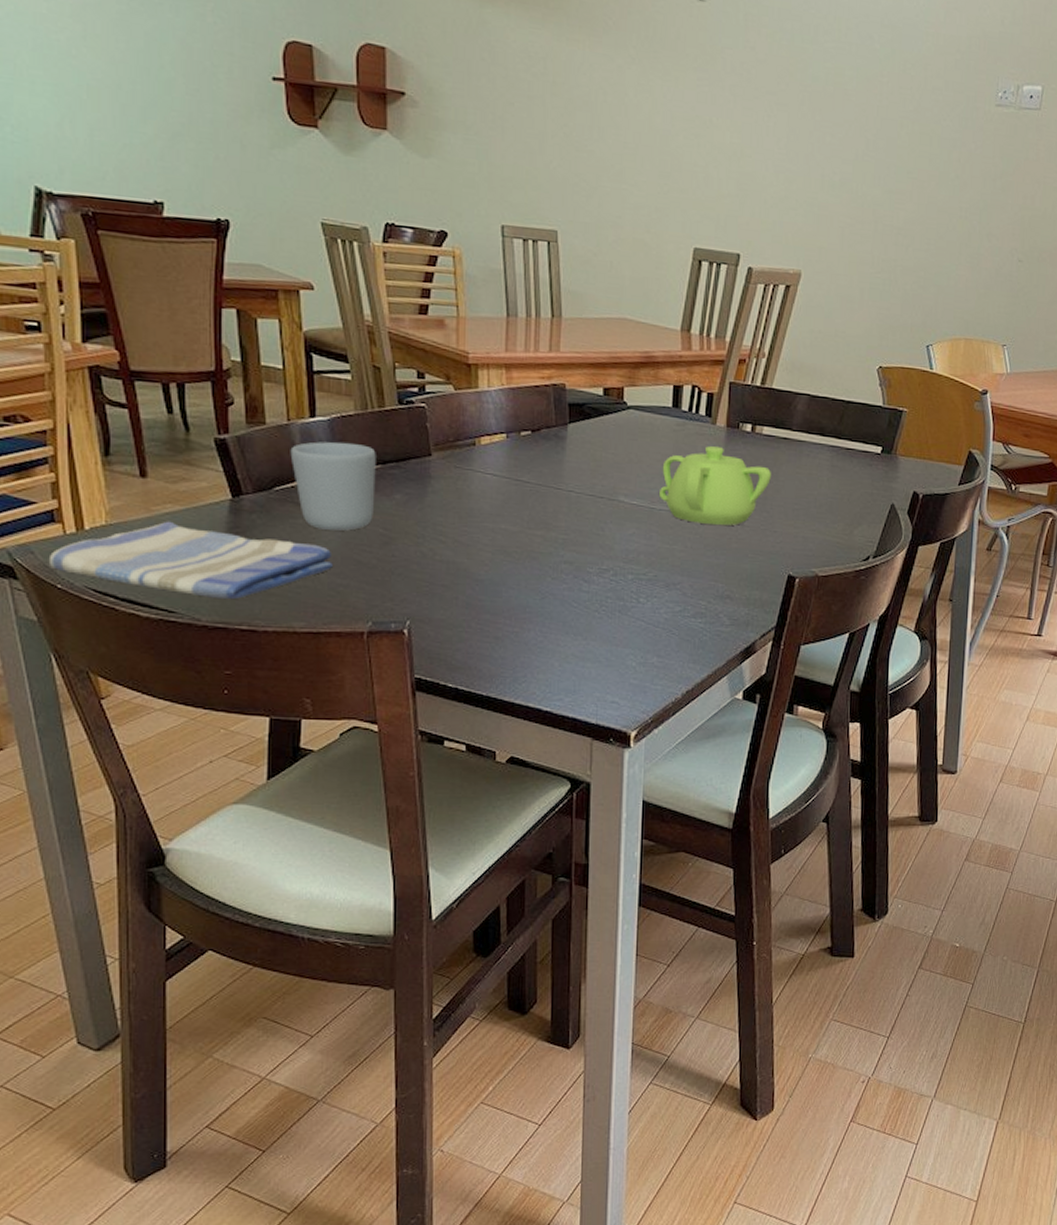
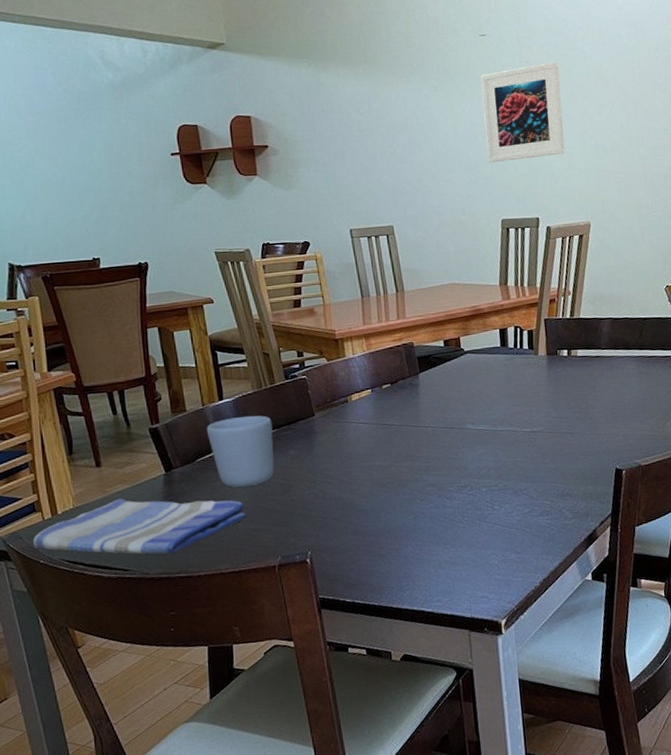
teapot: present [658,446,771,525] -> none [498,372,590,437]
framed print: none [686,53,791,178] -> present [480,61,565,163]

